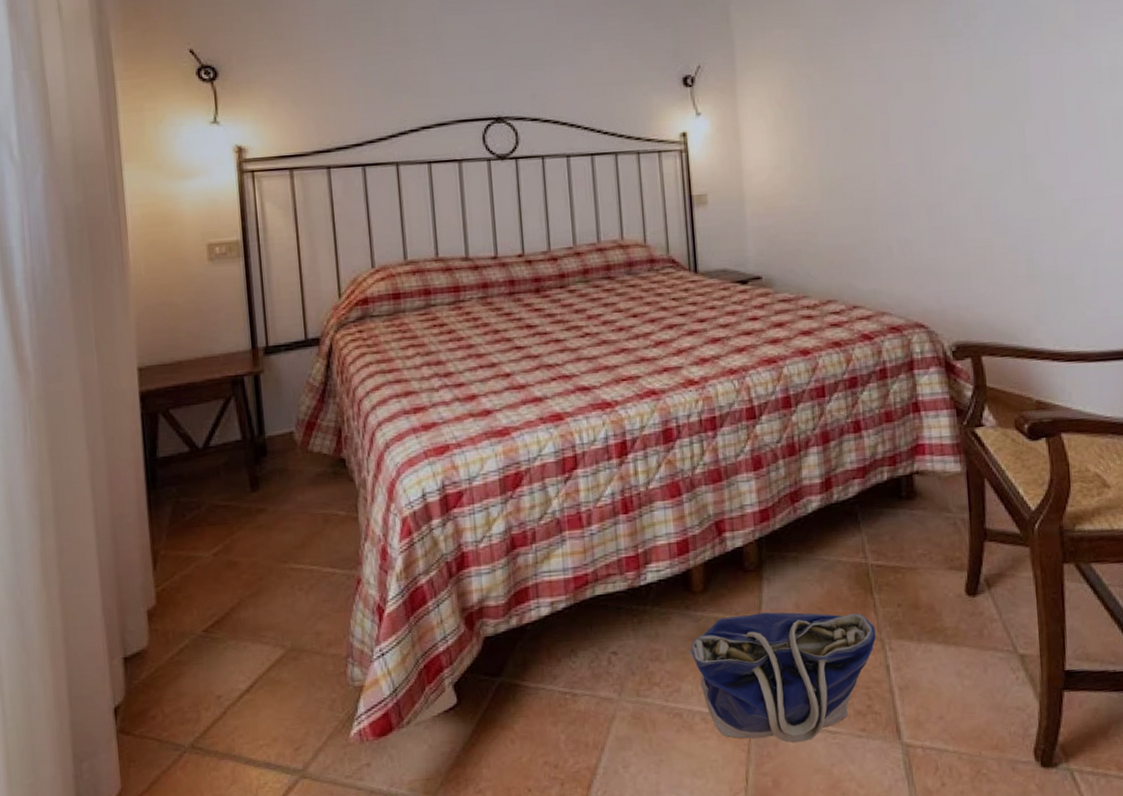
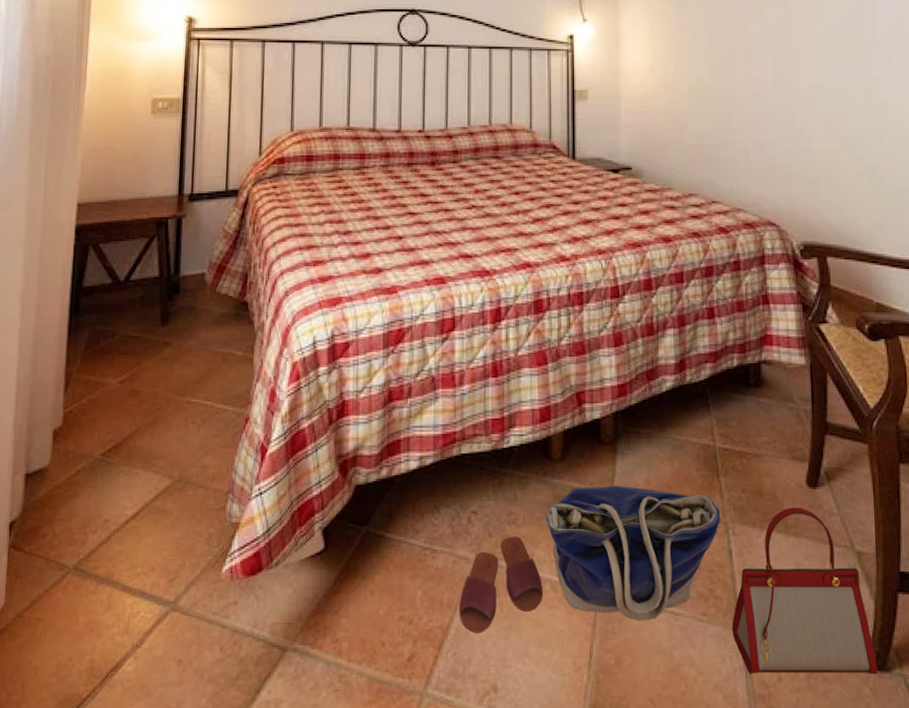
slippers: none [605,672,693,771] -> present [459,536,542,633]
handbag: none [892,617,1044,783] -> present [732,508,878,675]

